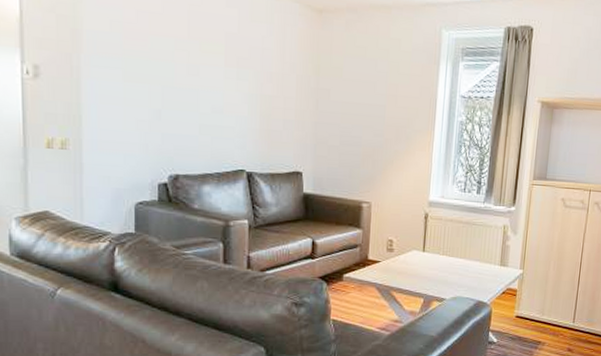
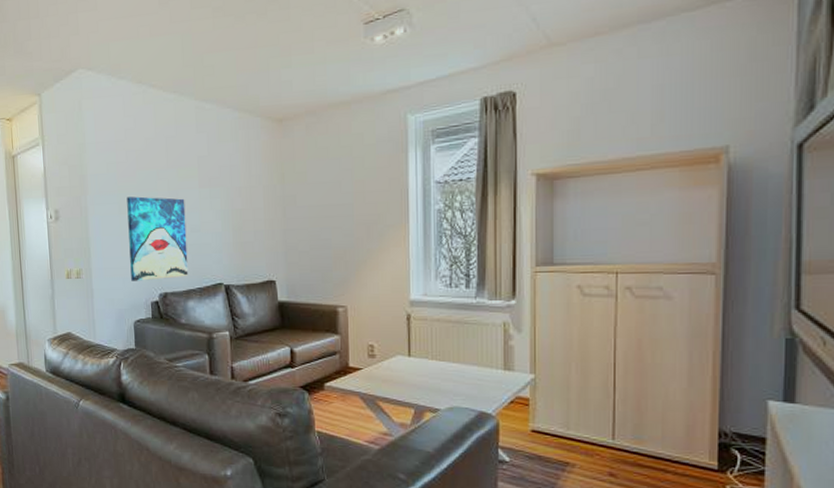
wall art: none [134,63,207,160] -> present [127,196,189,281]

